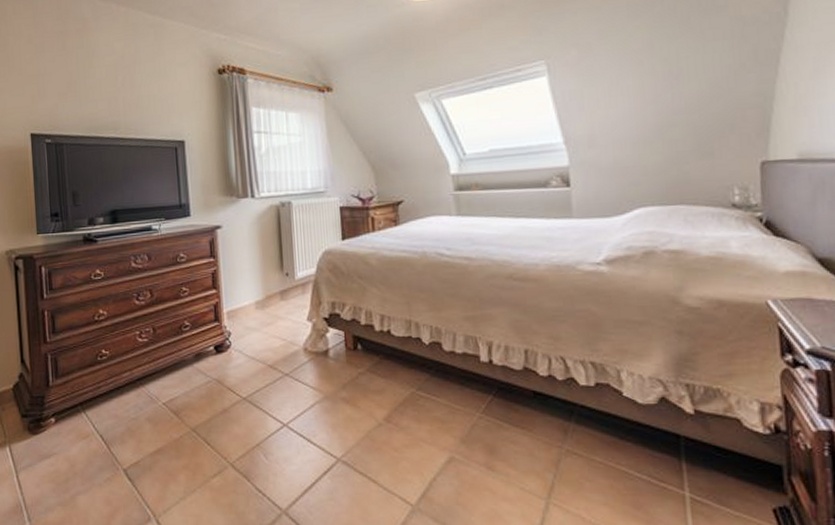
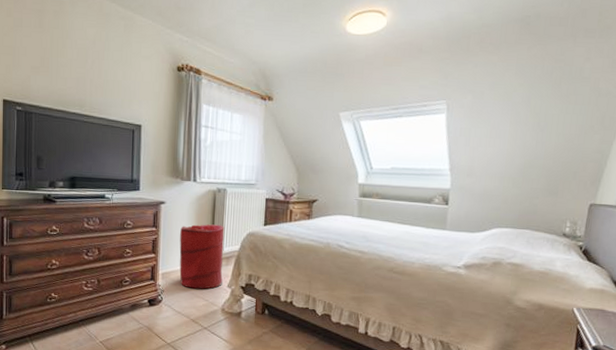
laundry hamper: none [243,245,301,327] -> present [179,224,224,289]

